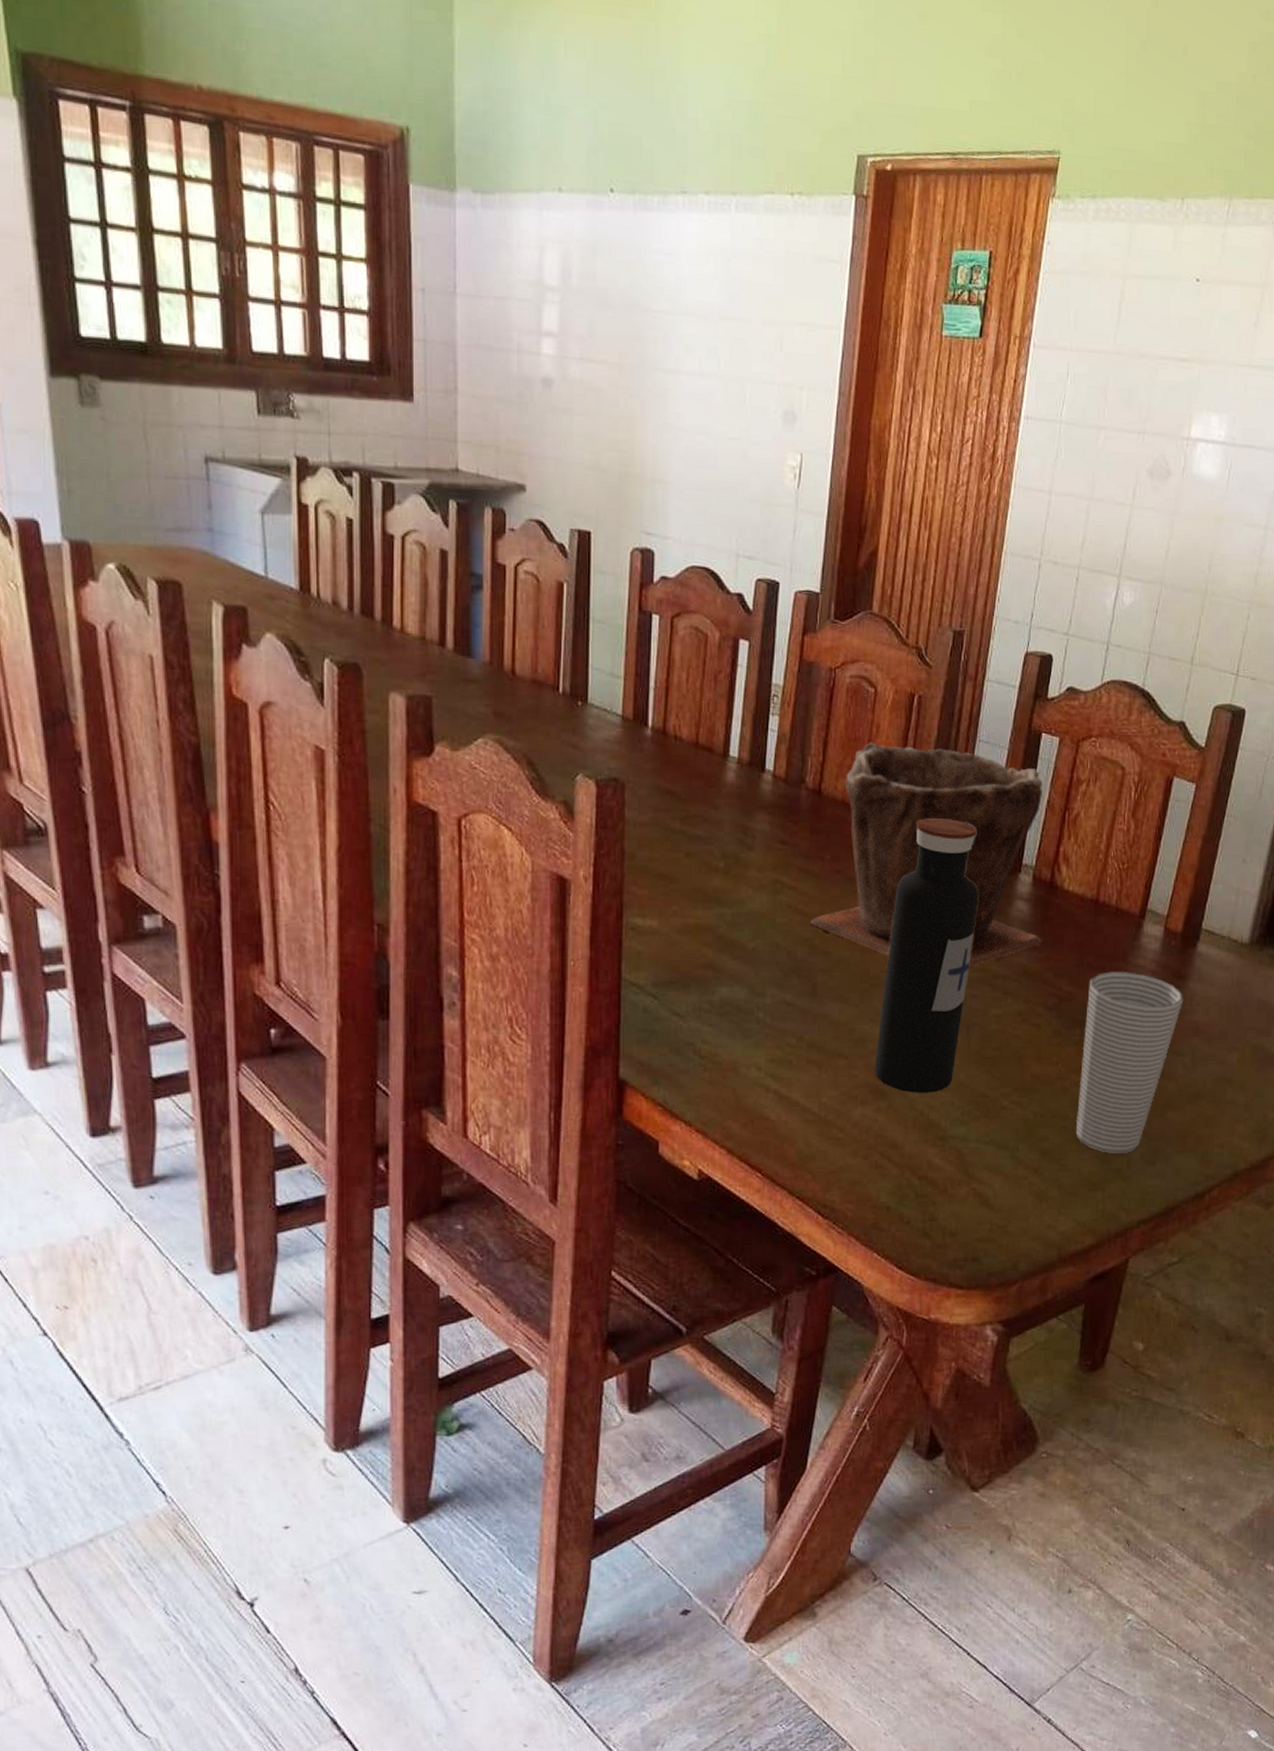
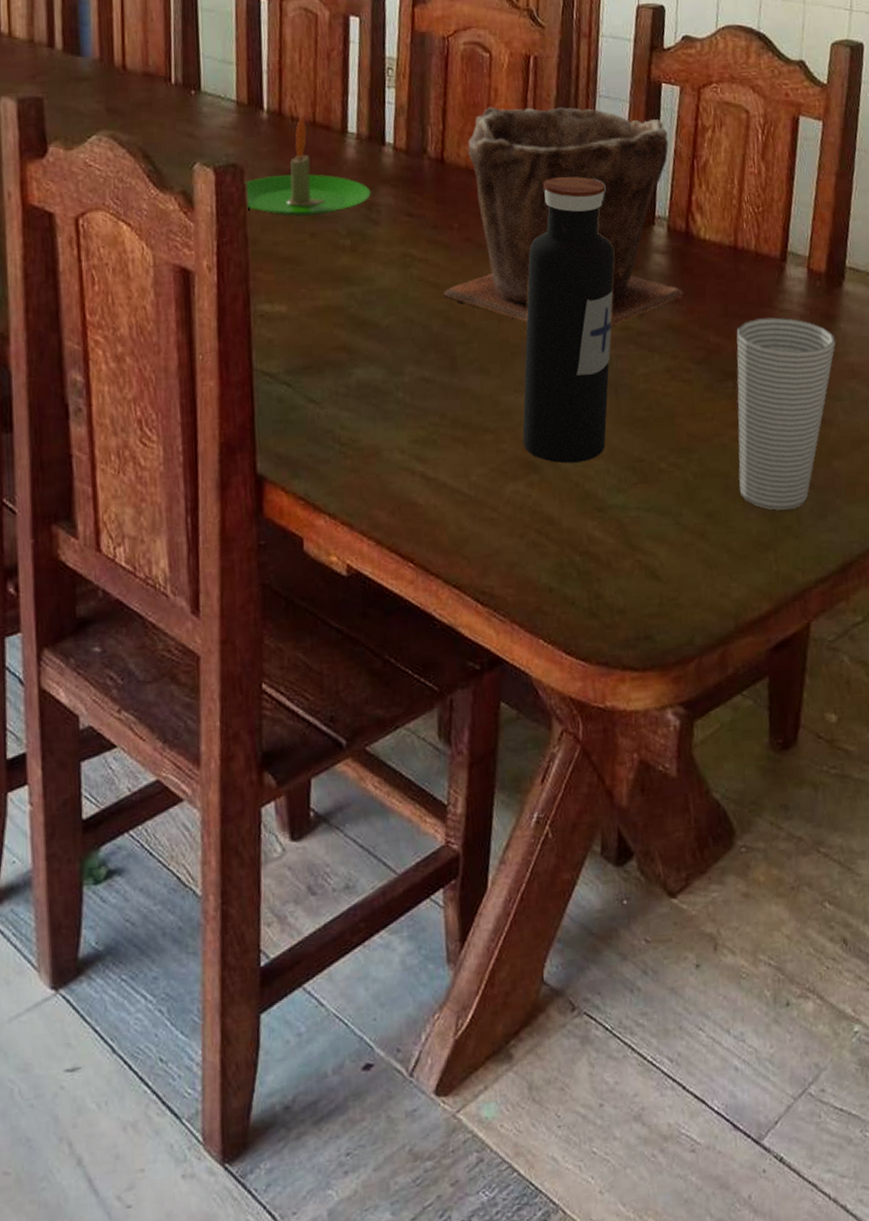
candle: none [624,734,747,836] -> present [244,114,371,217]

